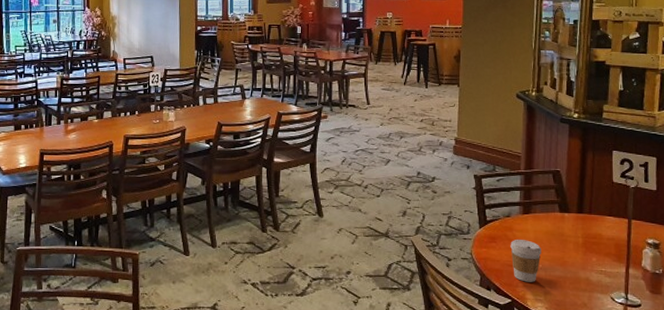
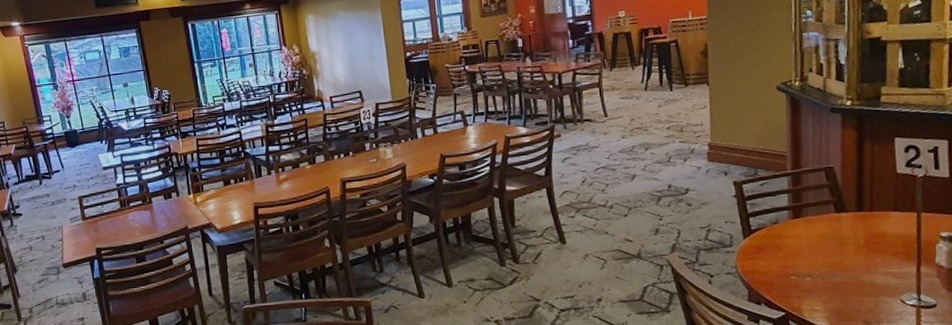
coffee cup: present [510,240,542,282] -> none [780,247,817,292]

